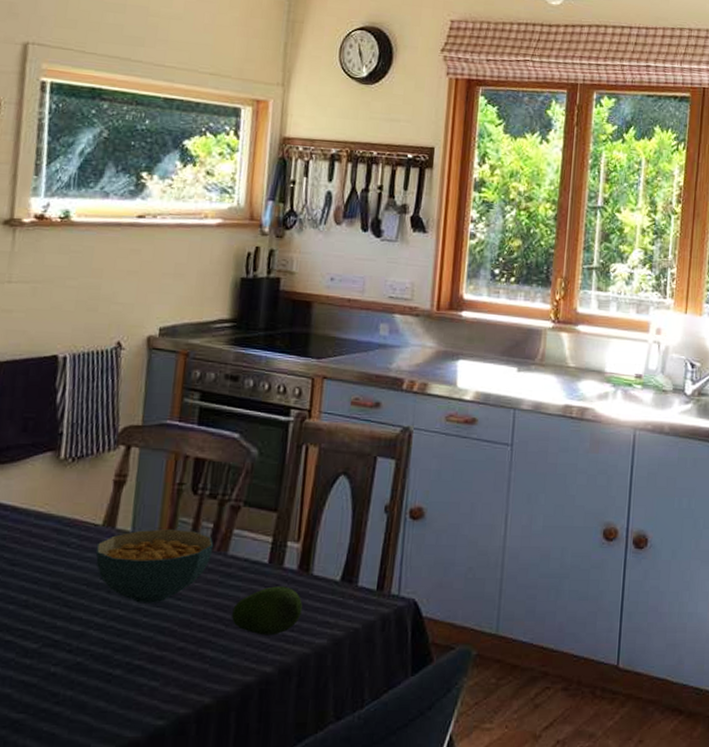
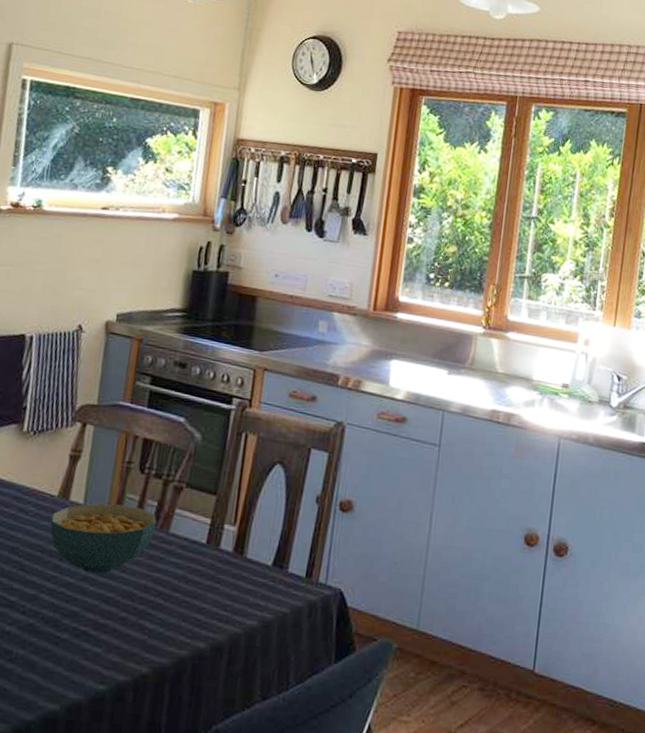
fruit: present [232,586,303,636] -> none [170,566,236,613]

